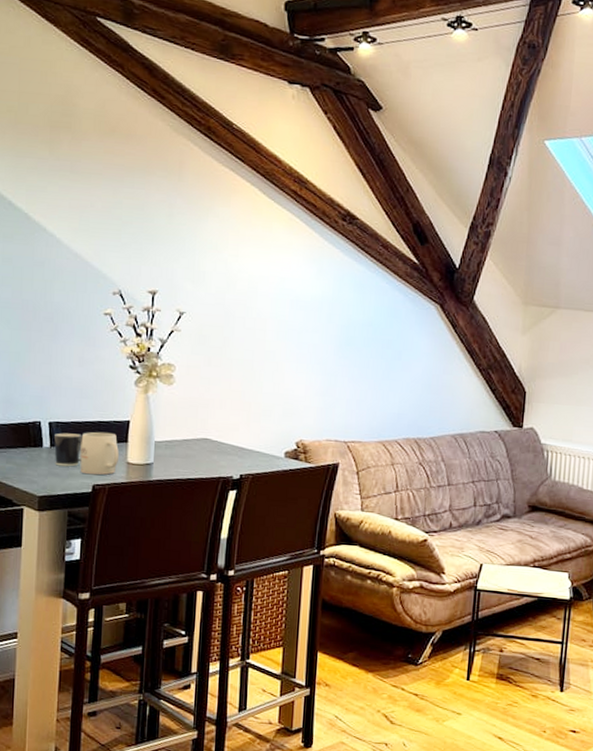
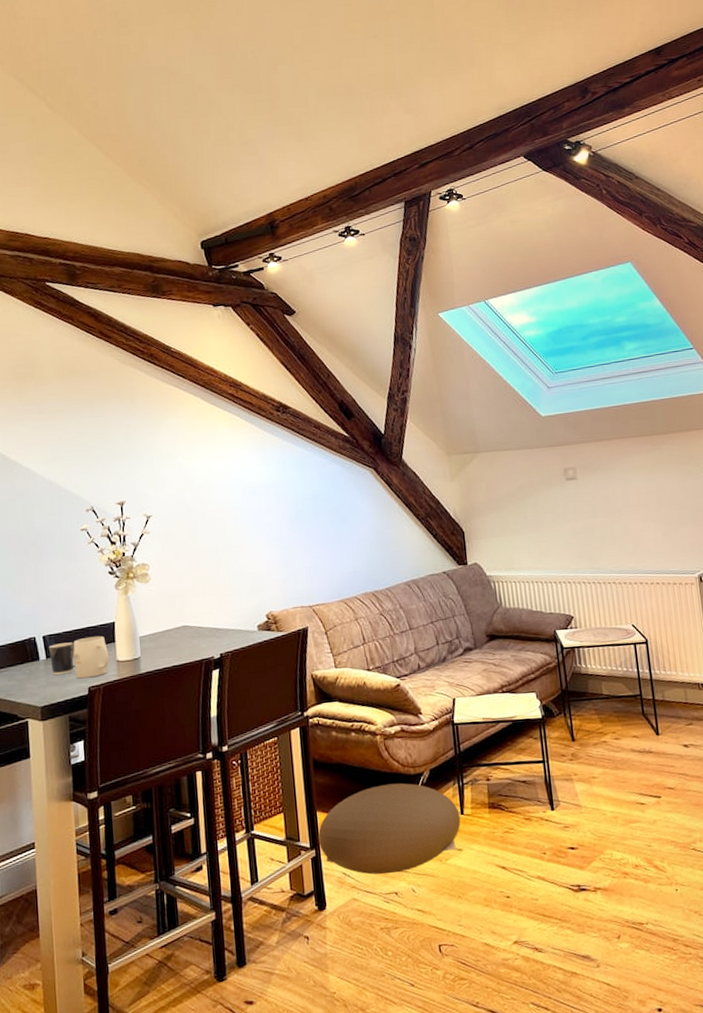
pouf: none [314,637,466,725] -> present [317,783,461,875]

